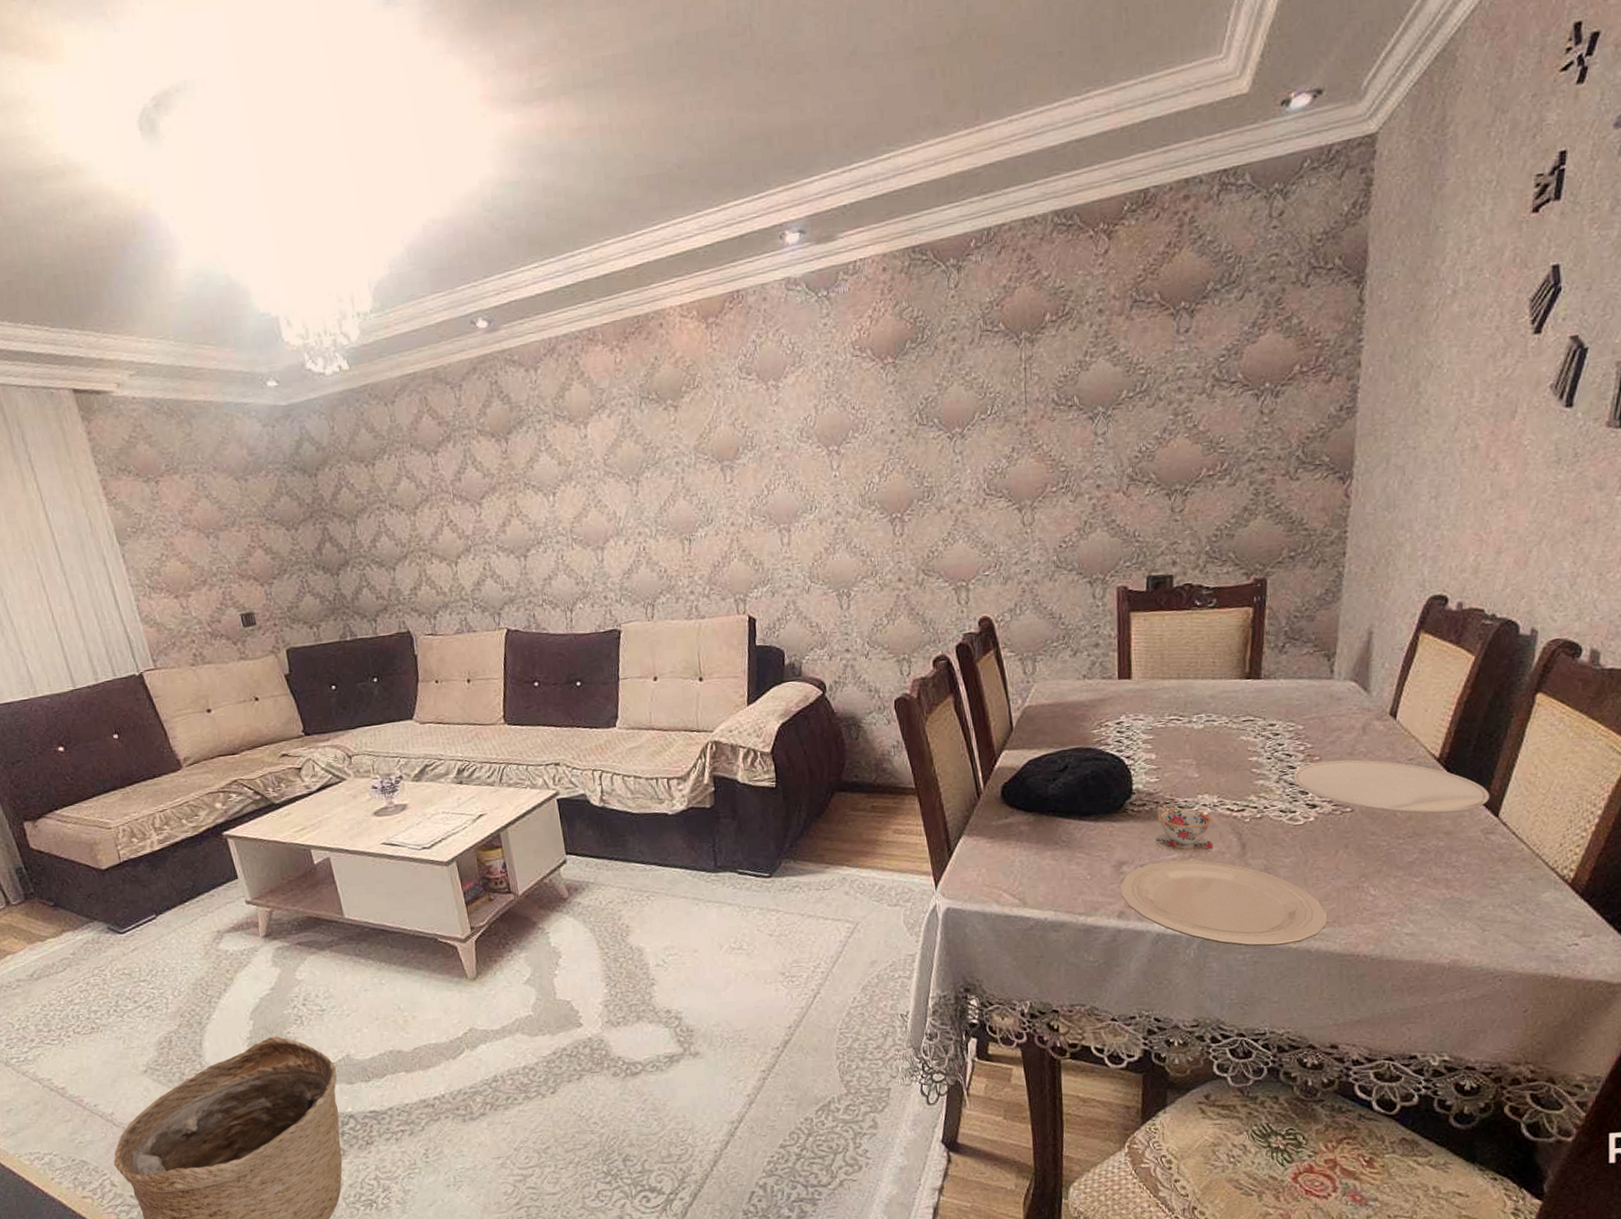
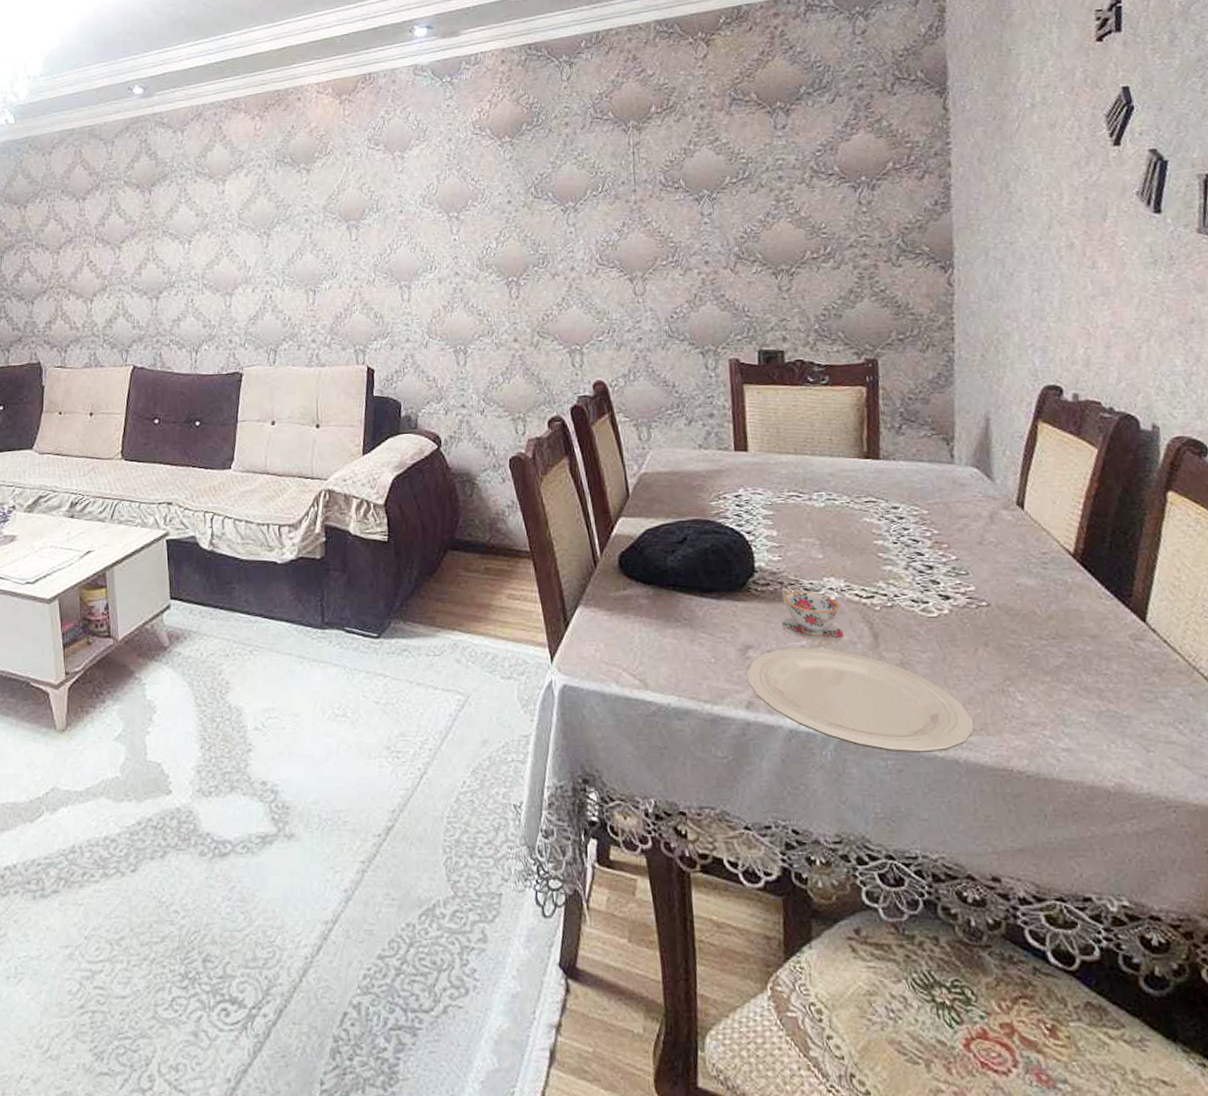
plate: present [1293,759,1490,815] -> none [921,549,1134,615]

